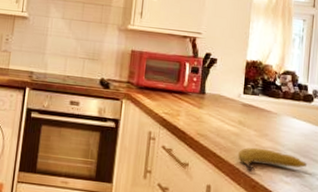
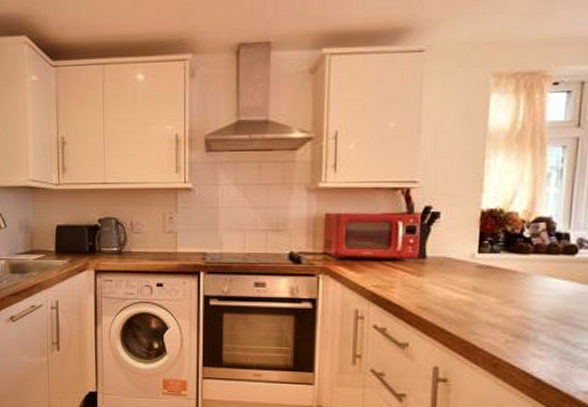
fruit: present [237,147,308,172] -> none [472,318,570,348]

